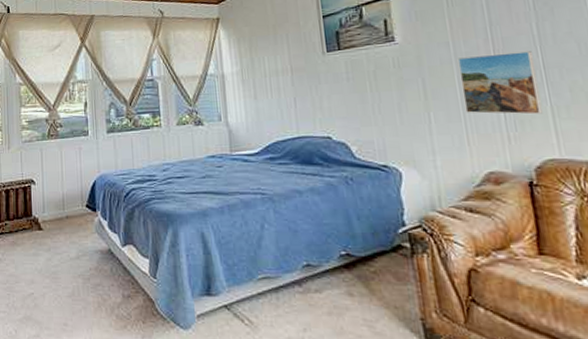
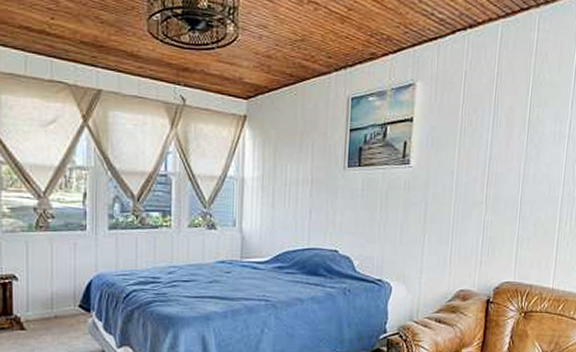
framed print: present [457,51,543,115] -> none [454,186,515,244]

